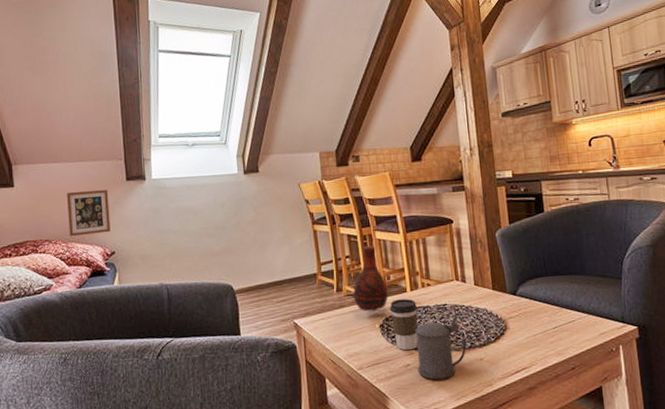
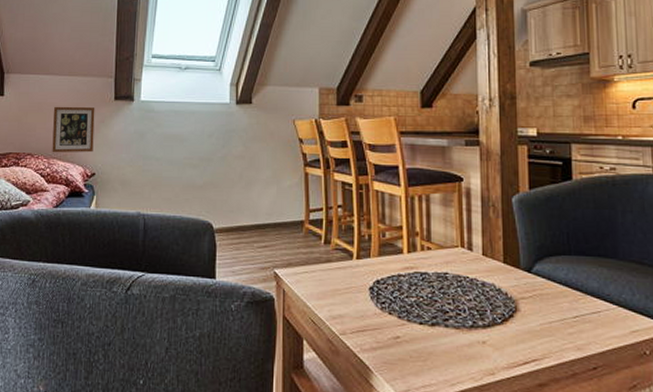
vase: present [353,245,388,313] -> none [343,196,382,273]
coffee cup: present [389,298,418,351] -> none [382,261,415,321]
beer stein: present [415,315,467,381] -> none [408,287,468,360]

